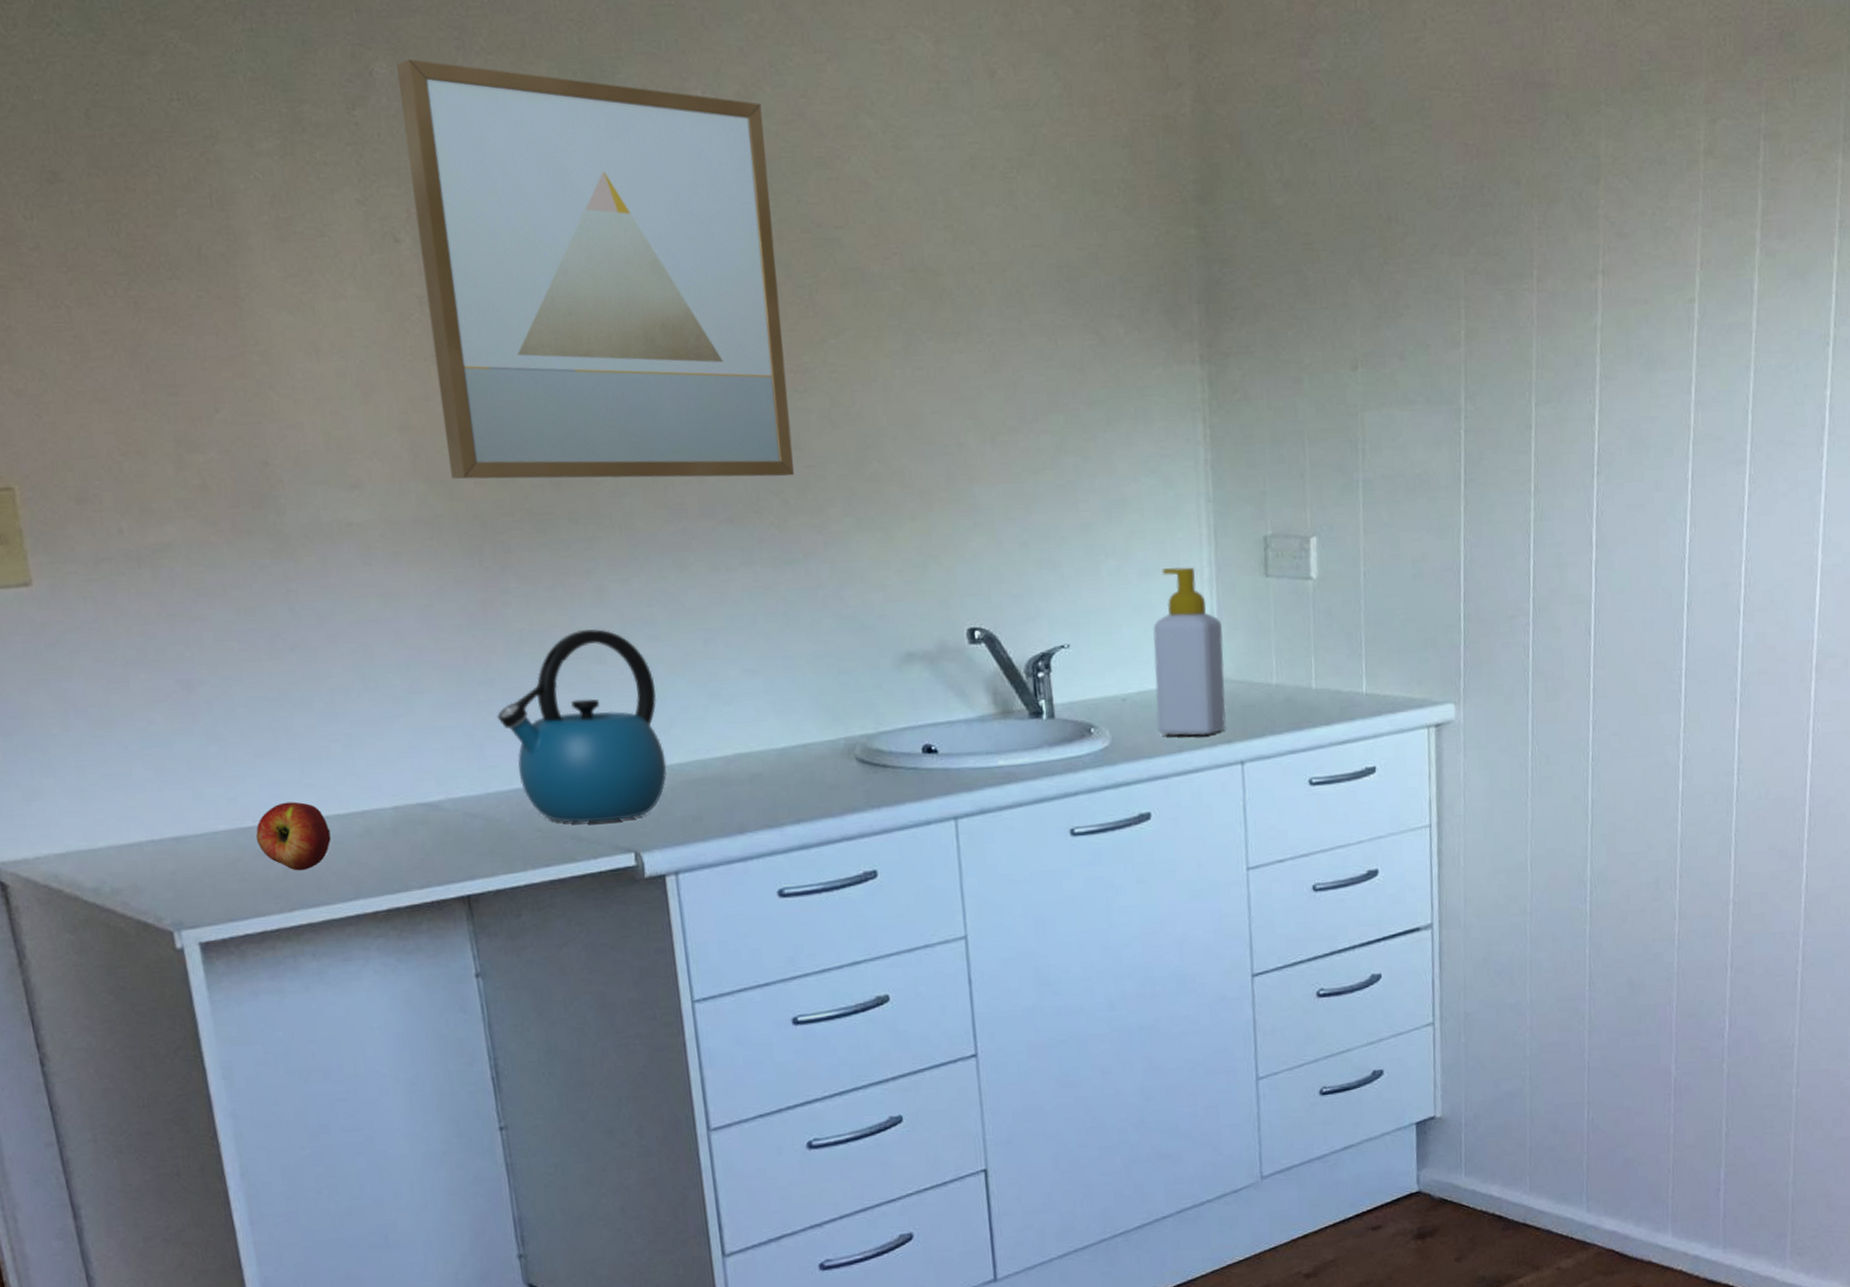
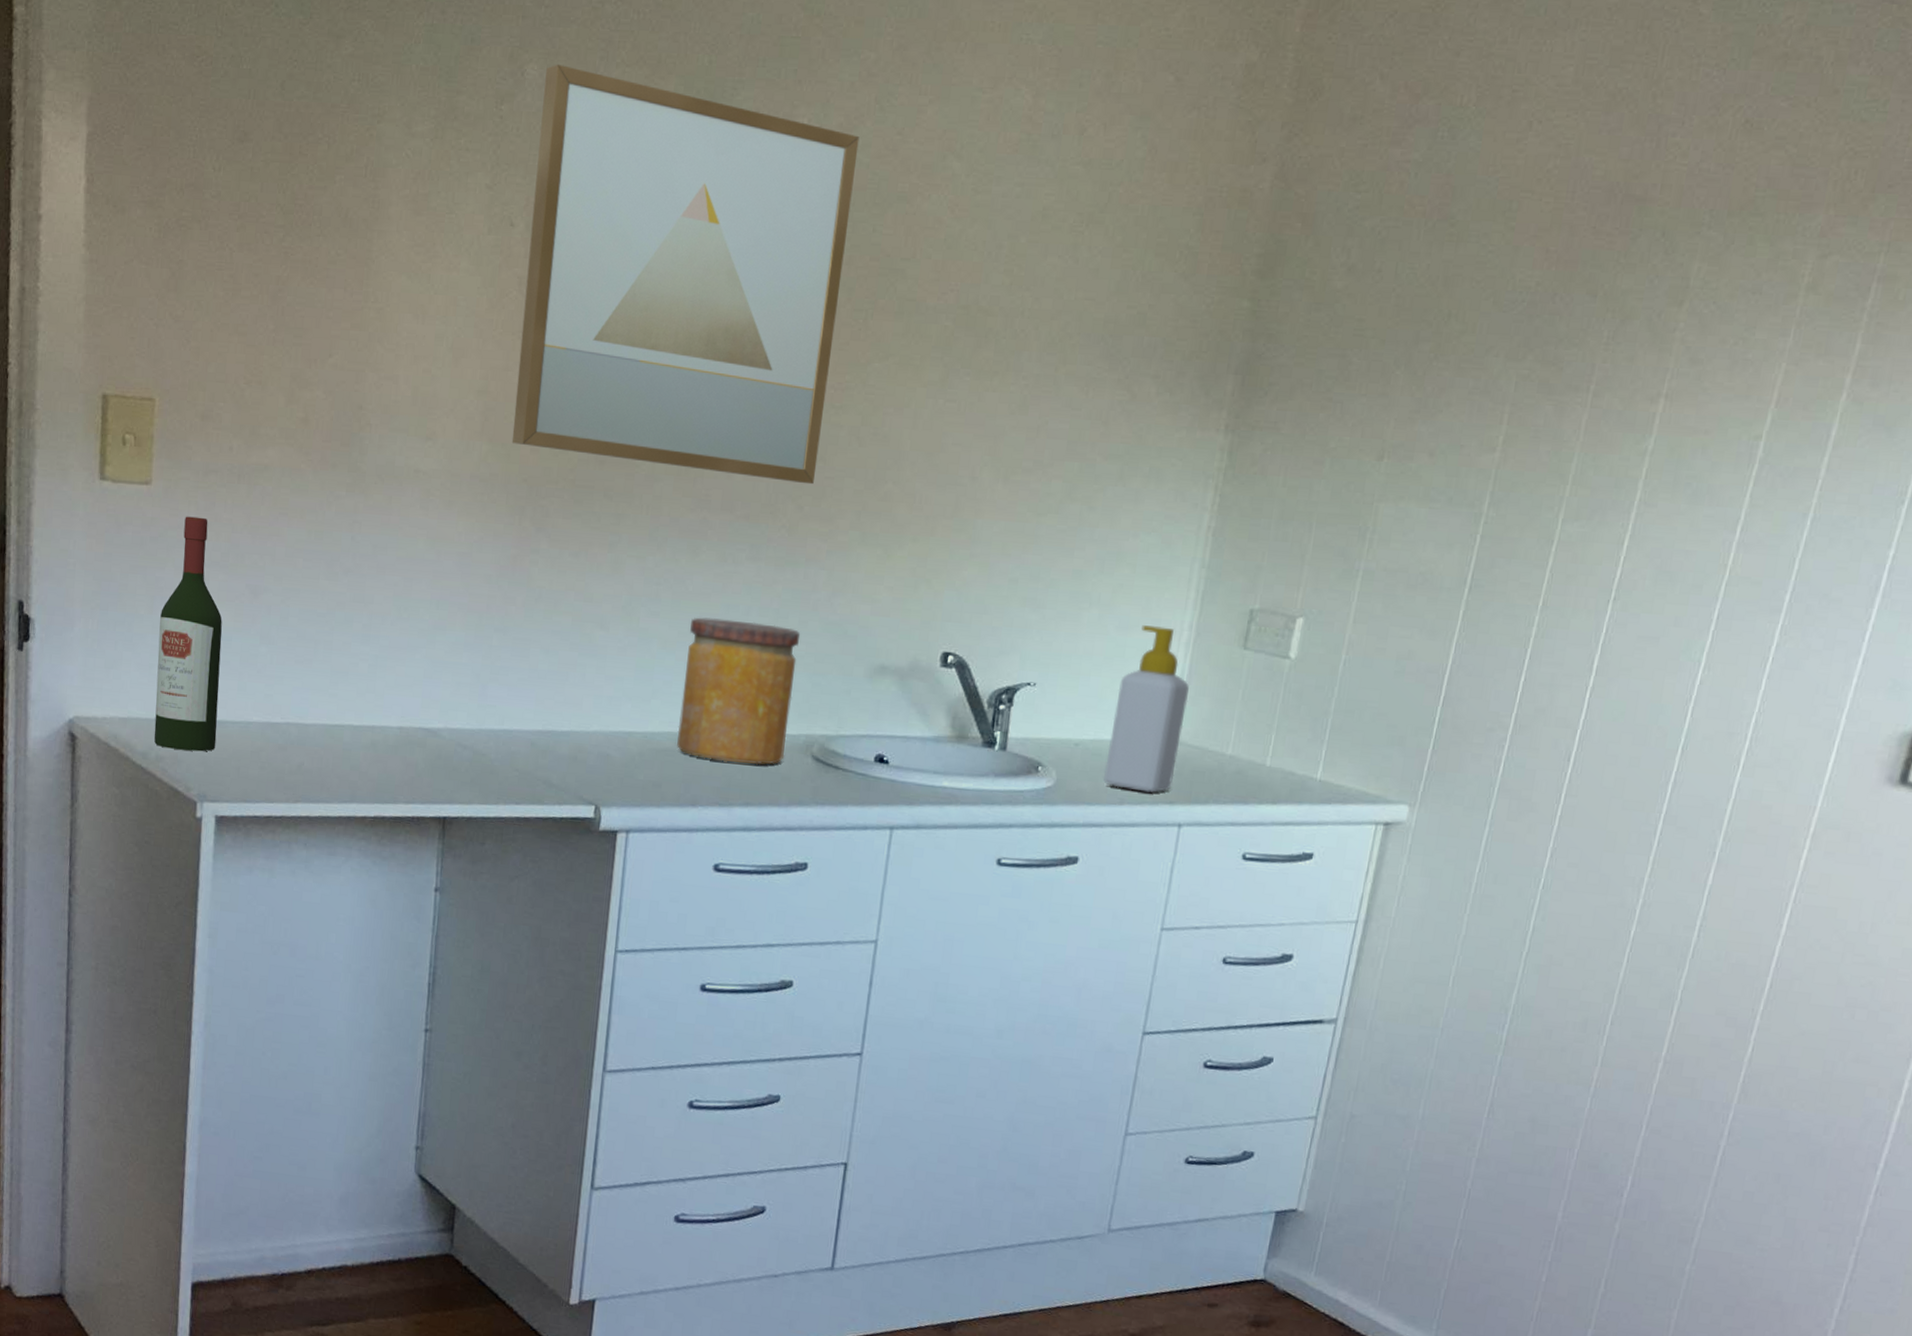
wine bottle: none [78,613,182,879] -> present [154,516,223,752]
apple: present [256,801,331,871] -> none [280,706,342,769]
kettle: present [497,629,667,823] -> none [504,595,647,774]
jar: none [695,629,828,782] -> present [677,617,801,765]

